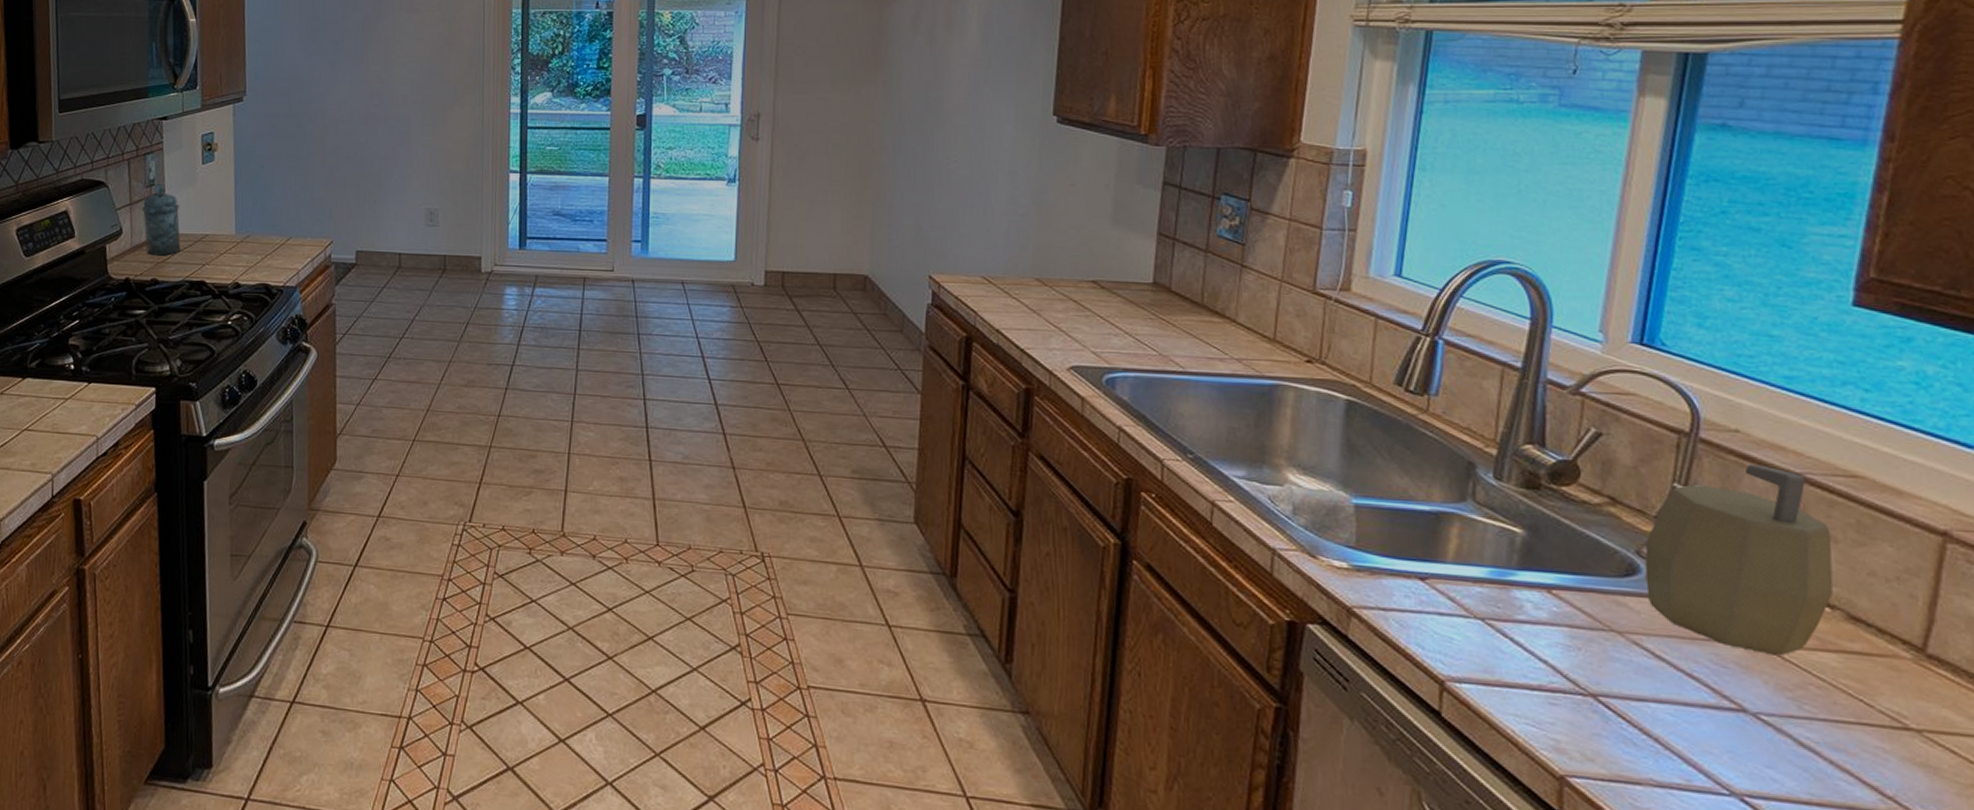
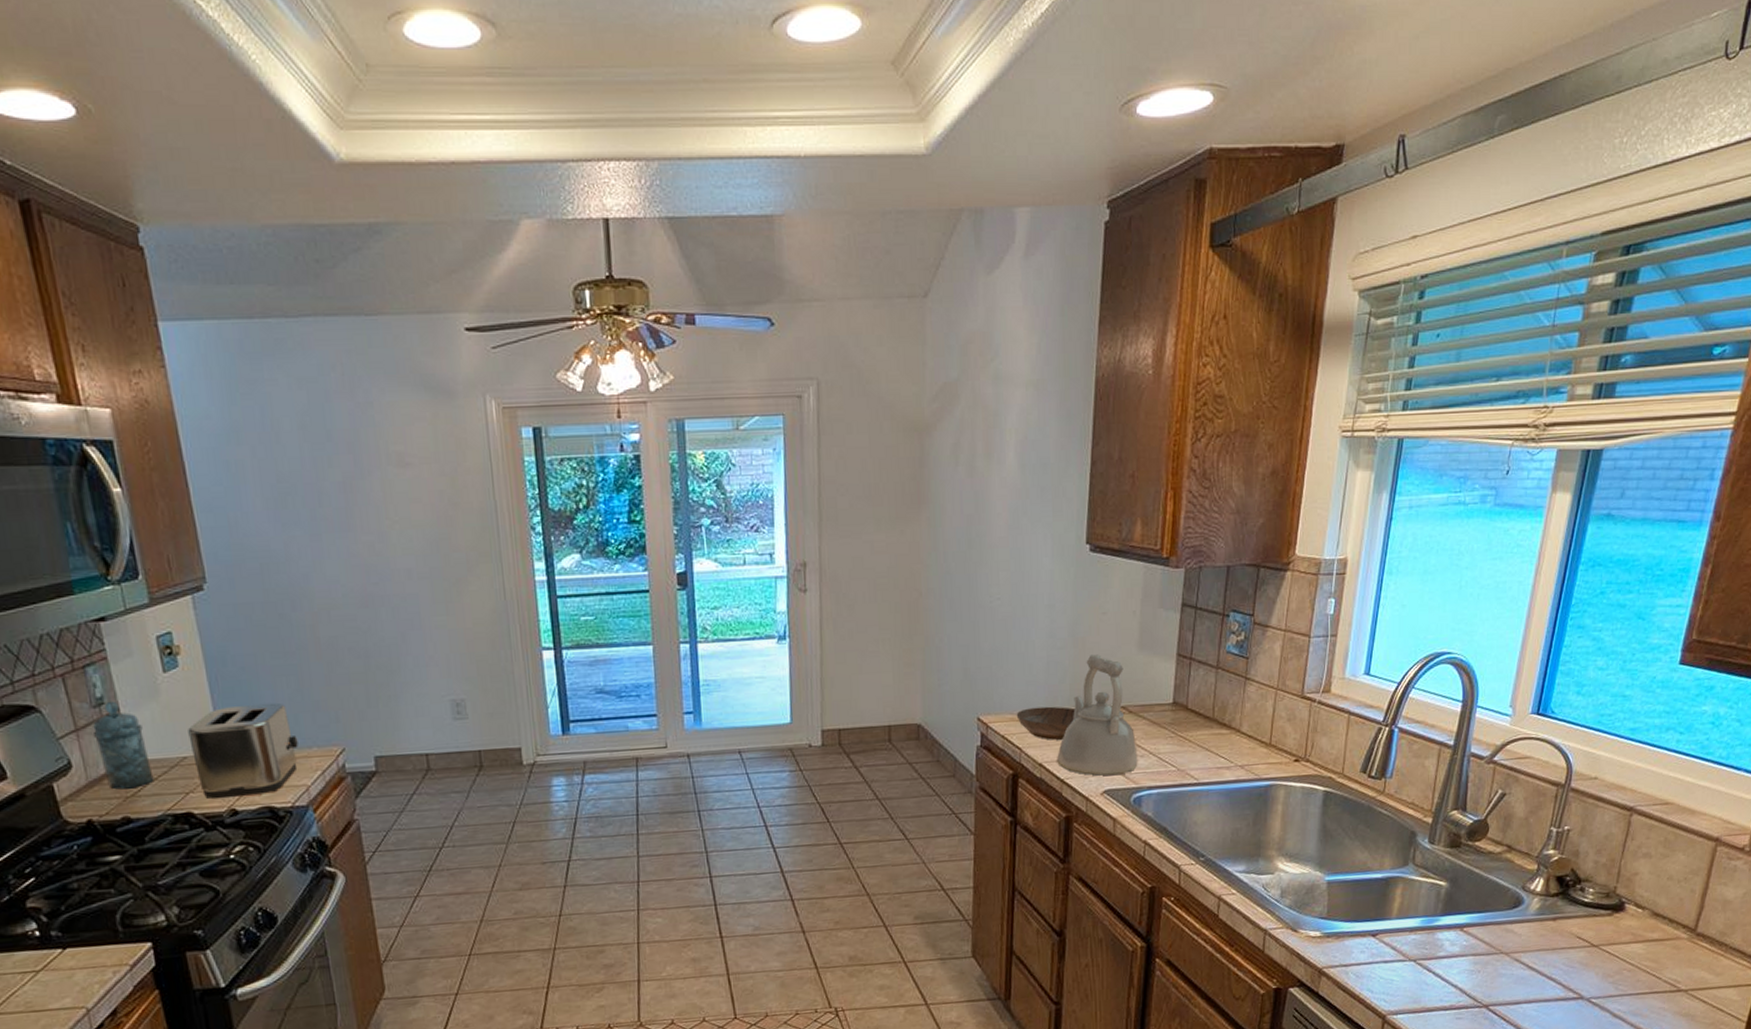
toaster: none [212,196,296,273] -> present [188,702,299,800]
bowl: none [972,271,1039,307] -> present [1016,706,1075,740]
kettle: none [1015,225,1111,352] -> present [1056,654,1138,776]
soap dispenser: present [1645,464,1834,656] -> none [1527,803,1648,952]

